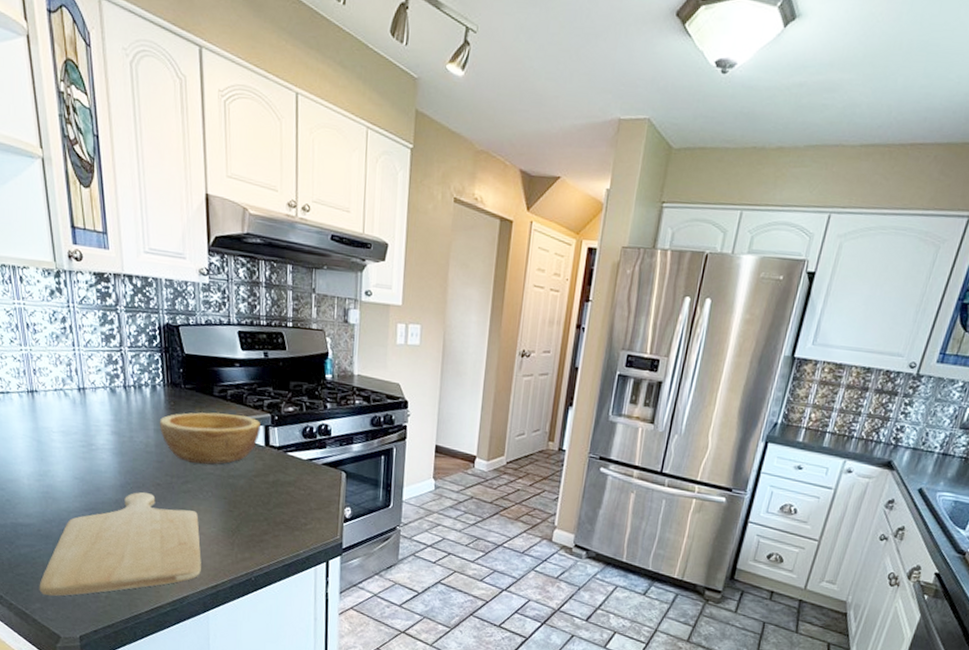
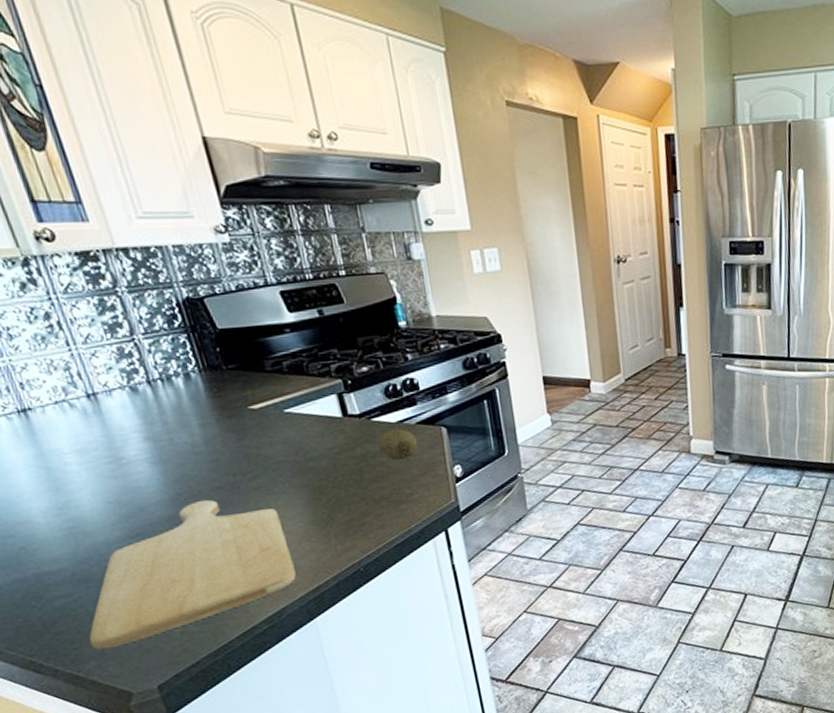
bowl: present [159,412,260,465] -> none [203,387,334,454]
fruit: none [288,464,321,493] -> present [378,428,418,461]

